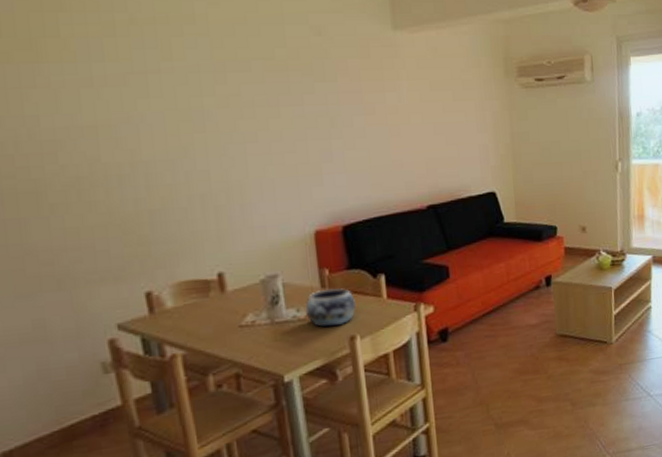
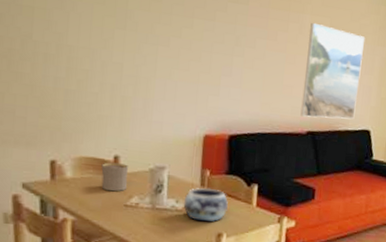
cup: none [205,280,238,314] -> present [101,162,129,192]
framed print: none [409,88,476,190] -> present [300,22,366,119]

